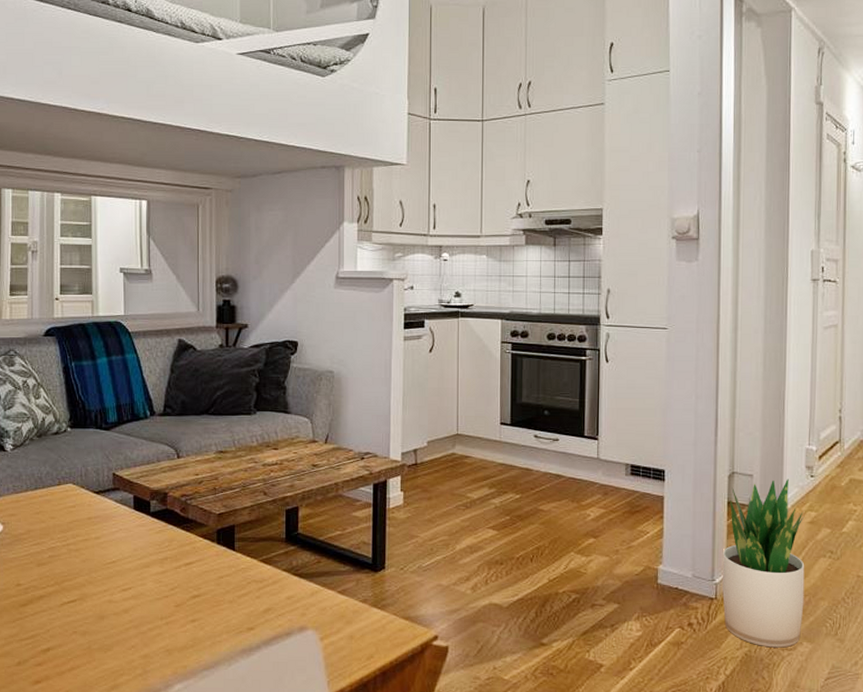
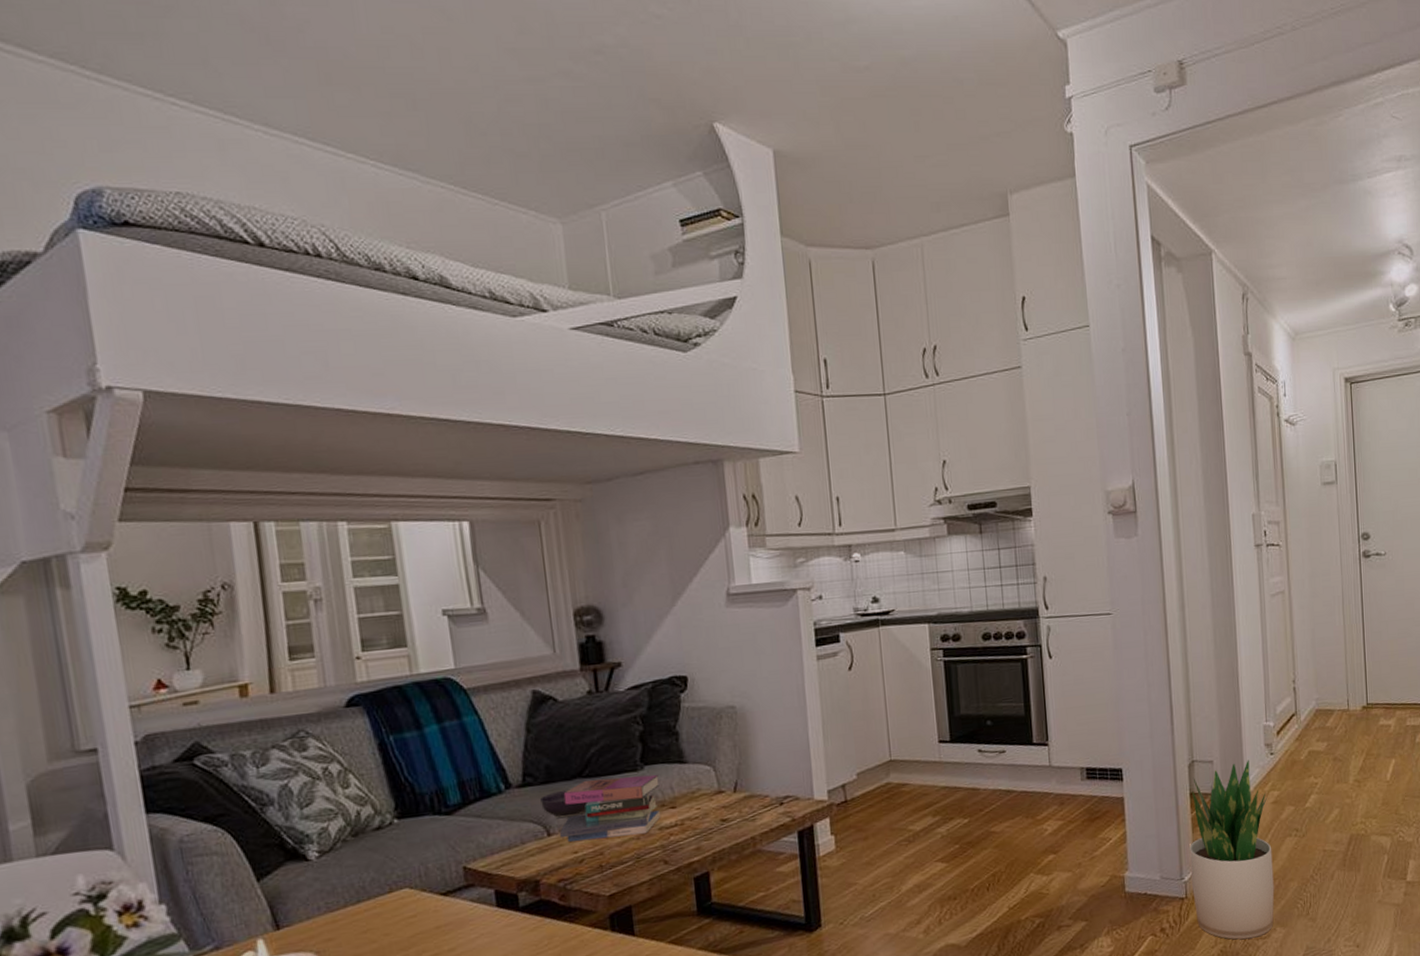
bowl: none [175,422,210,445] -> present [540,789,588,818]
books: none [187,417,267,468] -> present [560,774,660,842]

